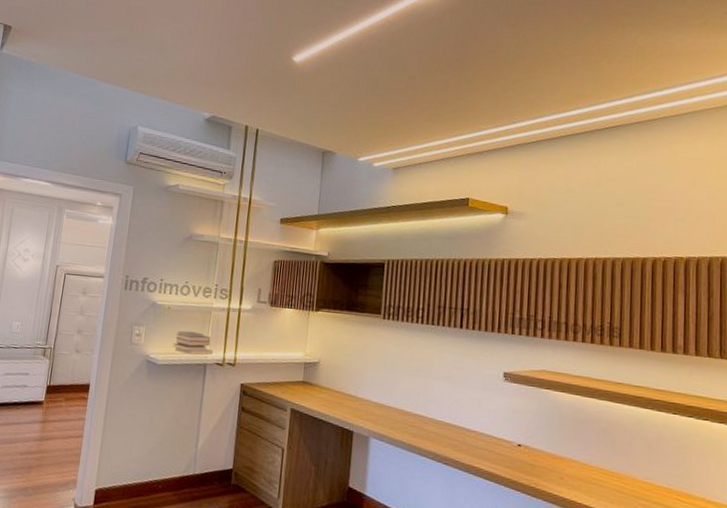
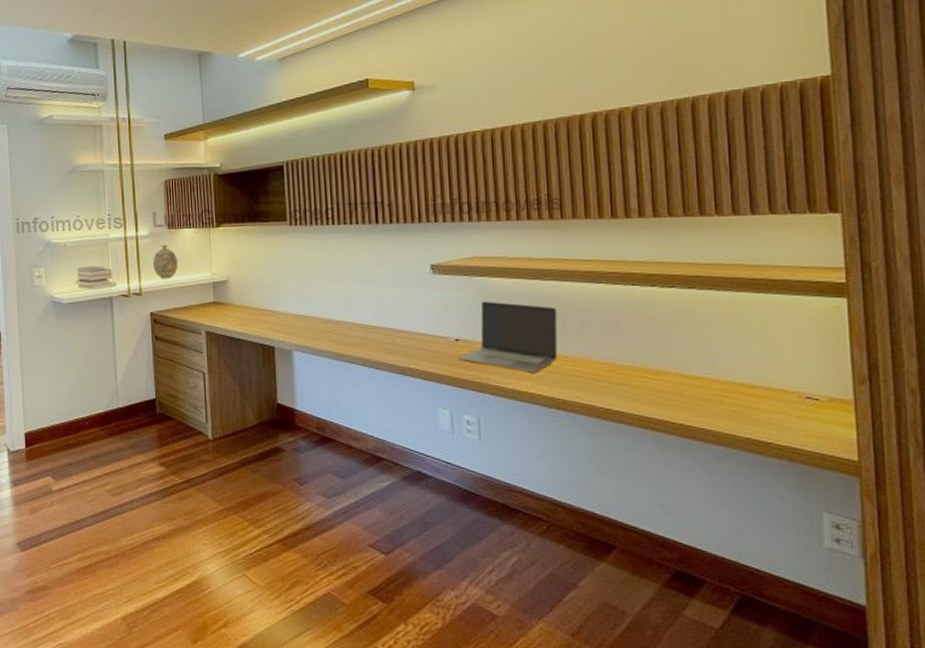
decorative vase: none [250,321,275,354] -> present [152,245,178,279]
laptop: none [518,412,608,484] -> present [458,301,558,373]

